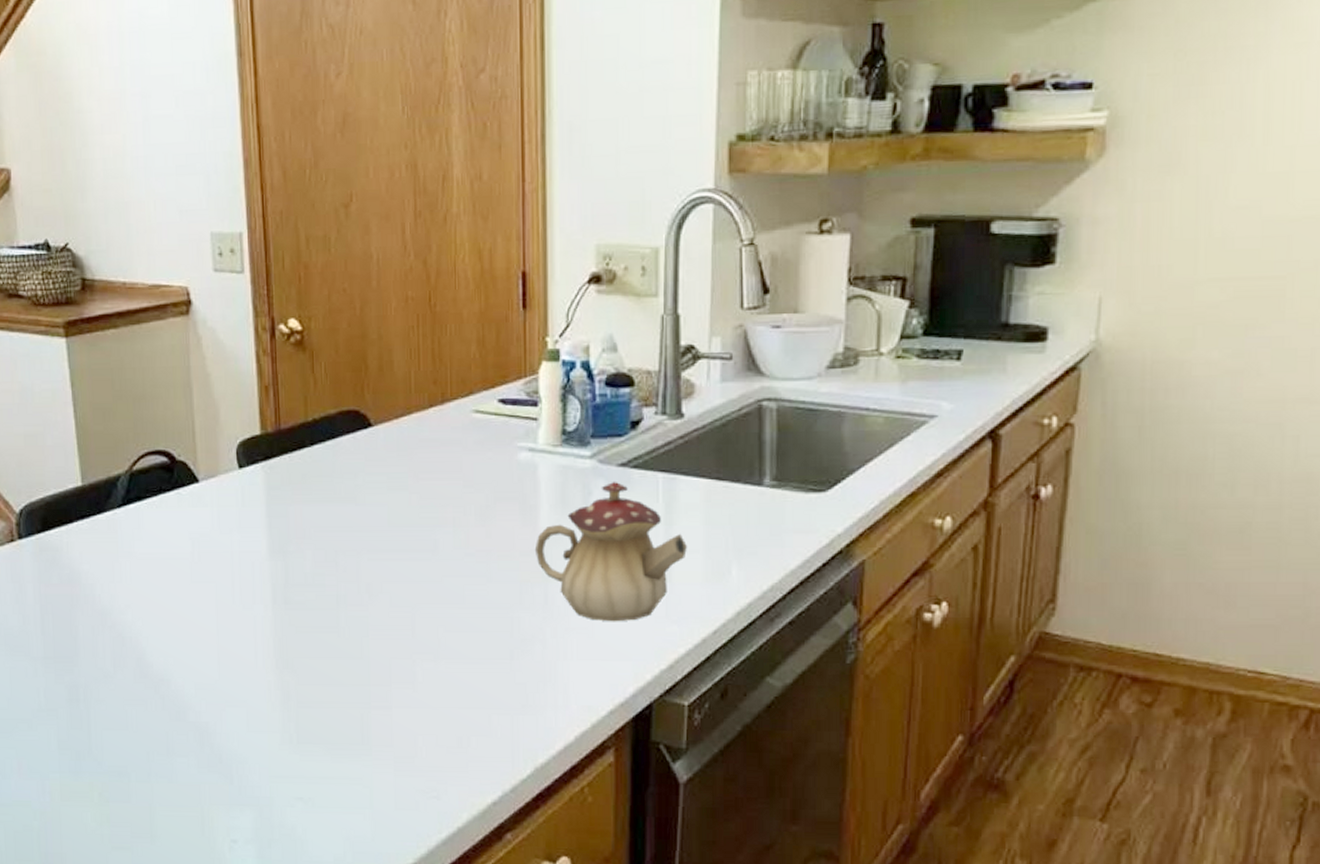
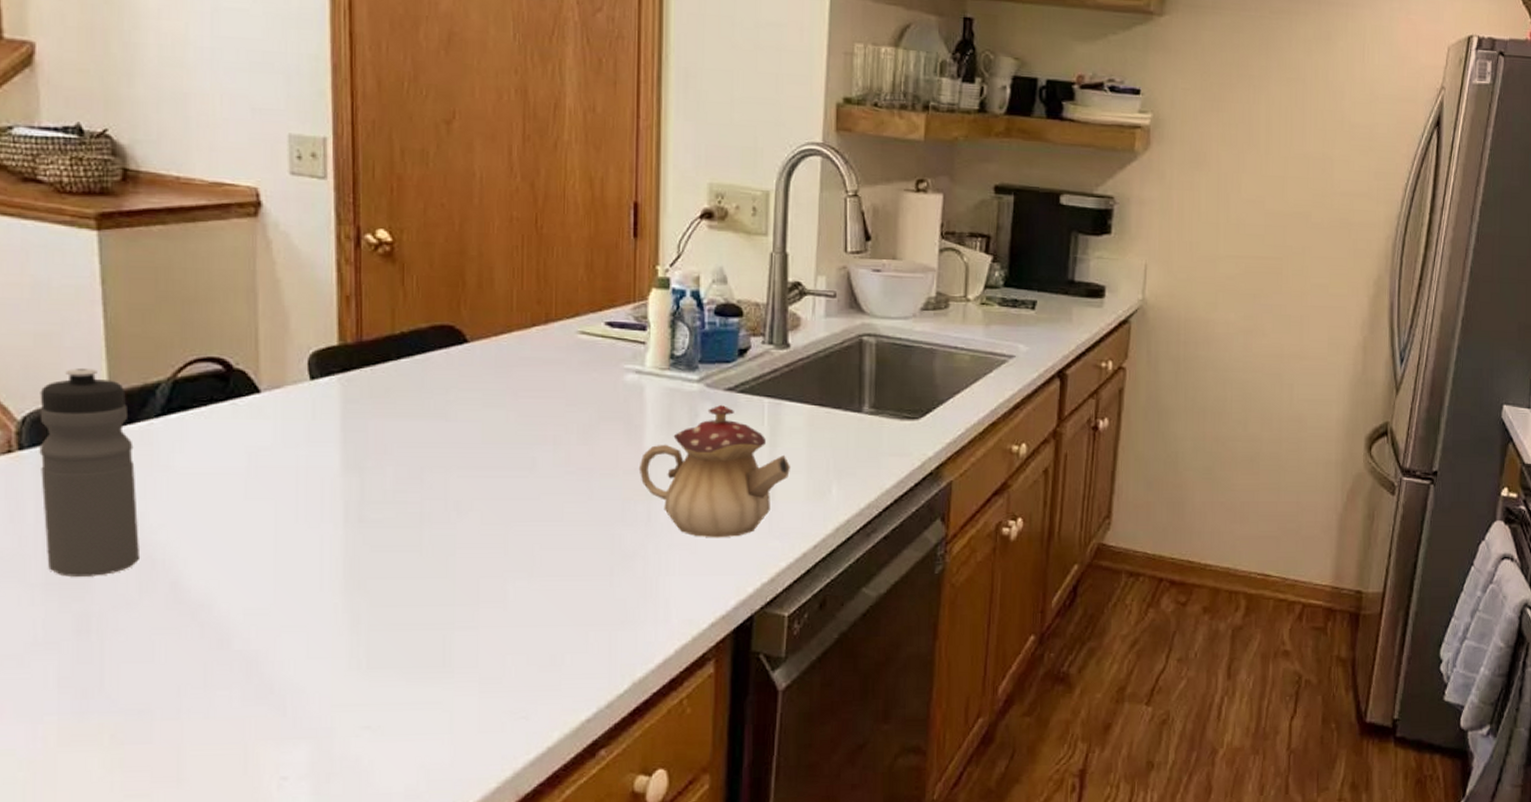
water bottle: none [31,464,112,652] -> present [39,367,139,577]

